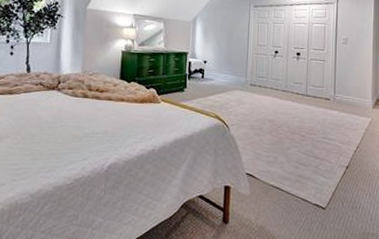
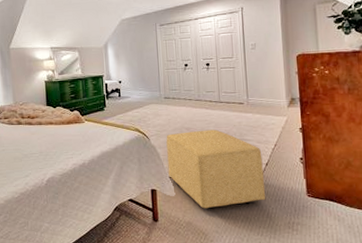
ottoman: none [245,124,344,212] -> present [166,129,266,209]

